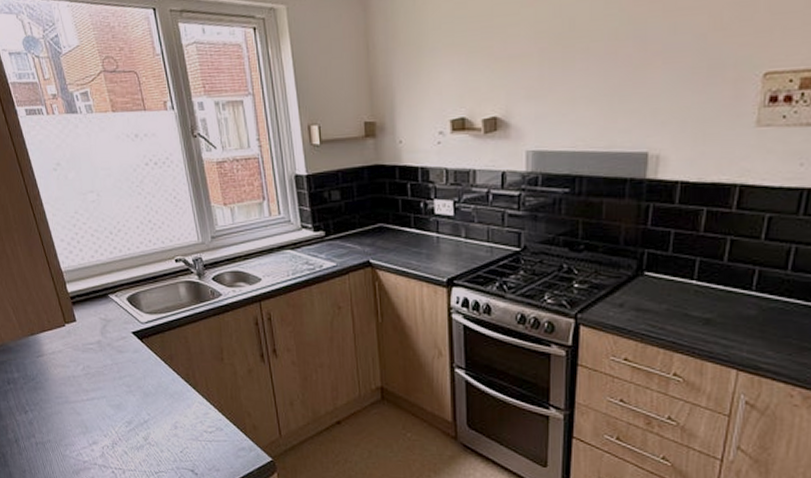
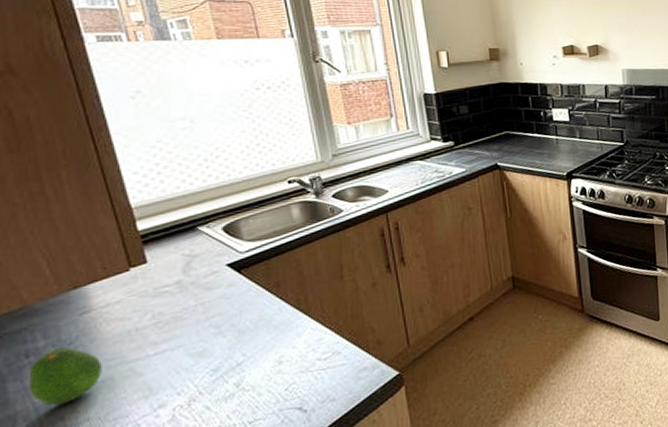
fruit: none [11,380,55,425] -> present [29,347,102,406]

